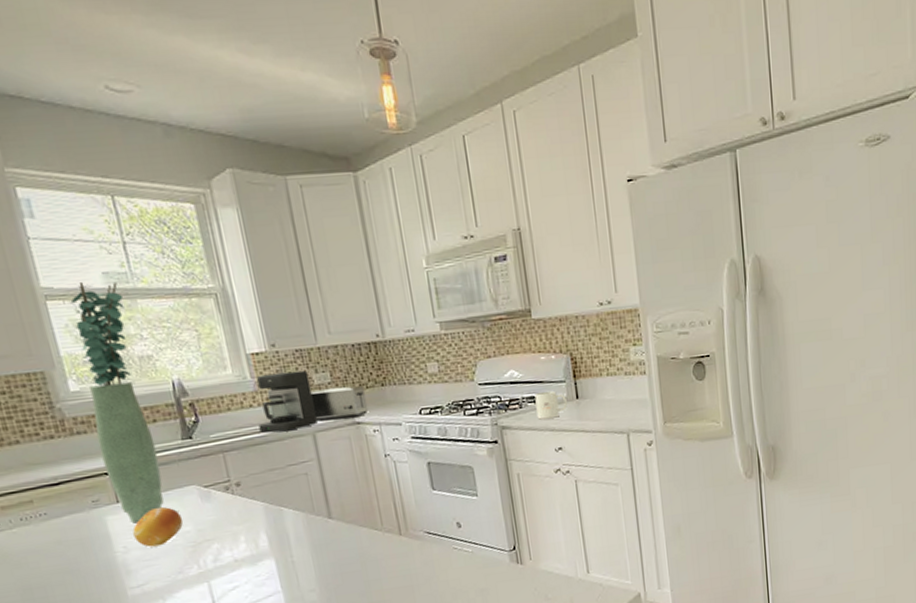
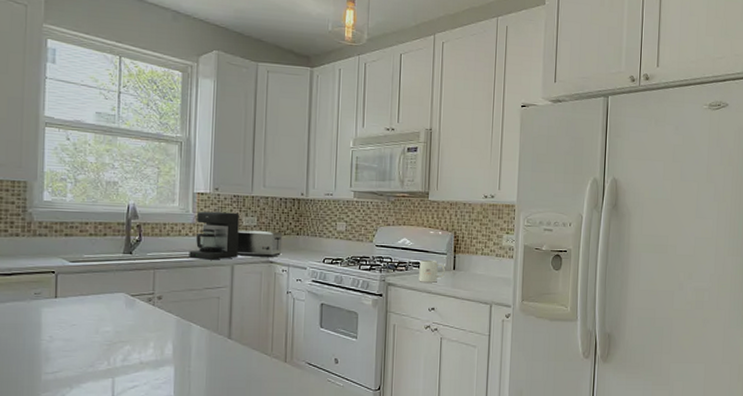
vase: present [70,281,165,523] -> none [53,116,108,318]
fruit: present [133,506,184,547] -> none [61,306,106,340]

